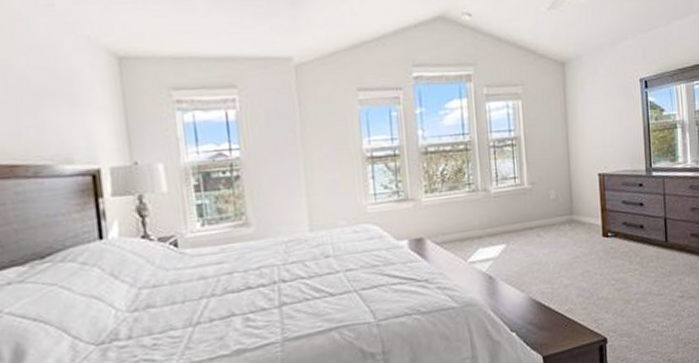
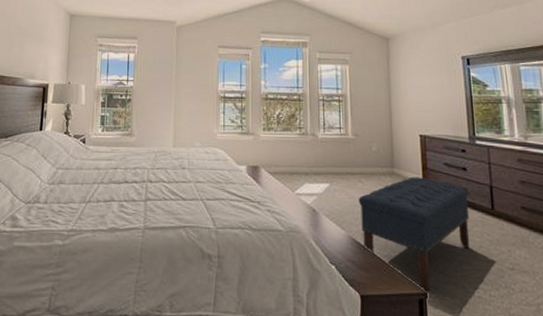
bench: none [538,220,646,338] -> present [359,176,470,292]

